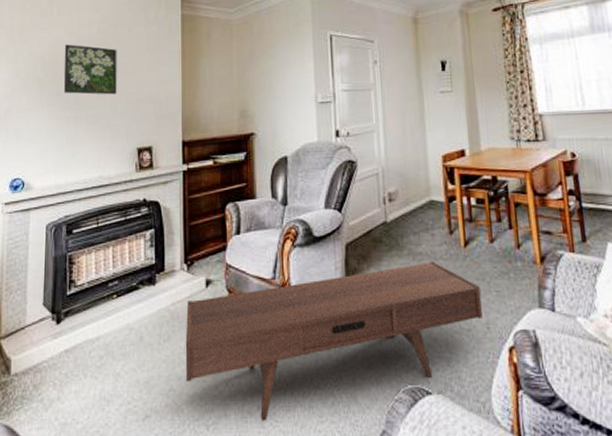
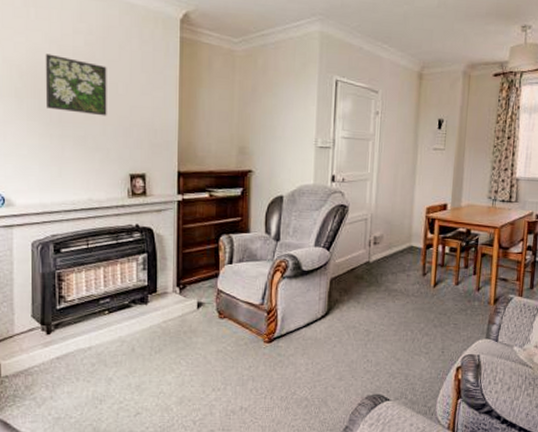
coffee table: present [185,261,483,421] -> none [175,297,441,418]

